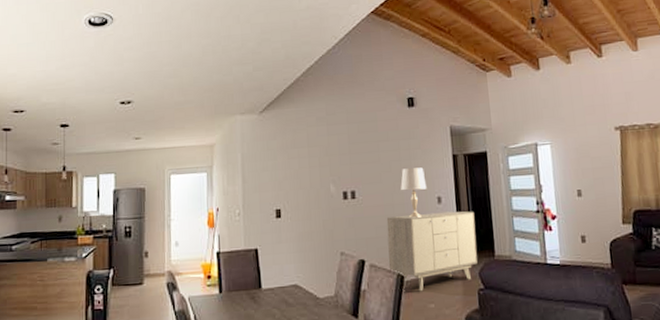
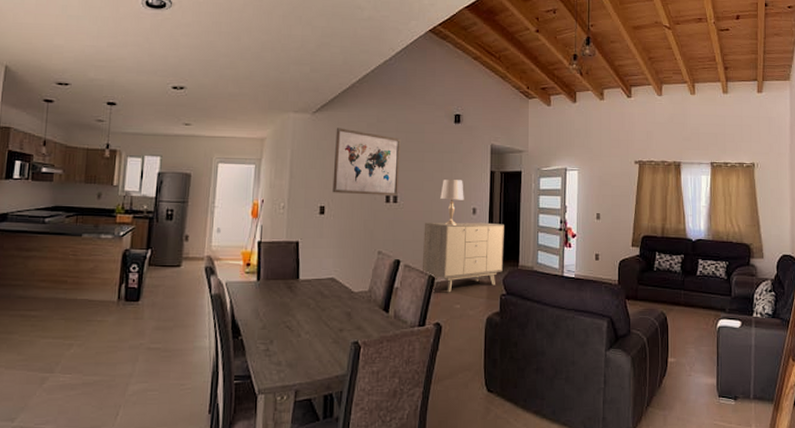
wall art: none [284,125,356,195] -> present [332,128,400,197]

